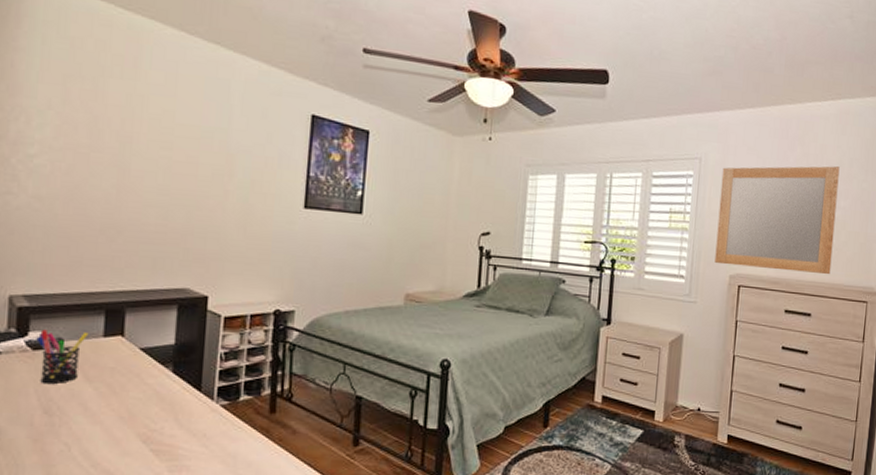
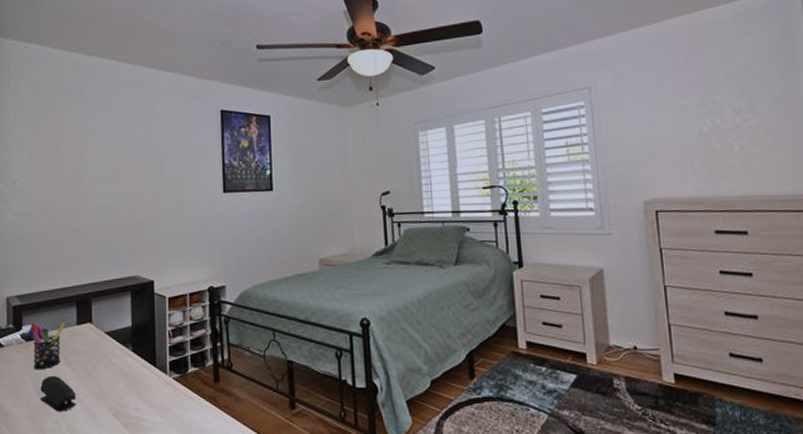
stapler: none [47,391,96,434] -> present [40,375,76,412]
home mirror: present [714,166,840,275] -> none [615,70,762,192]

